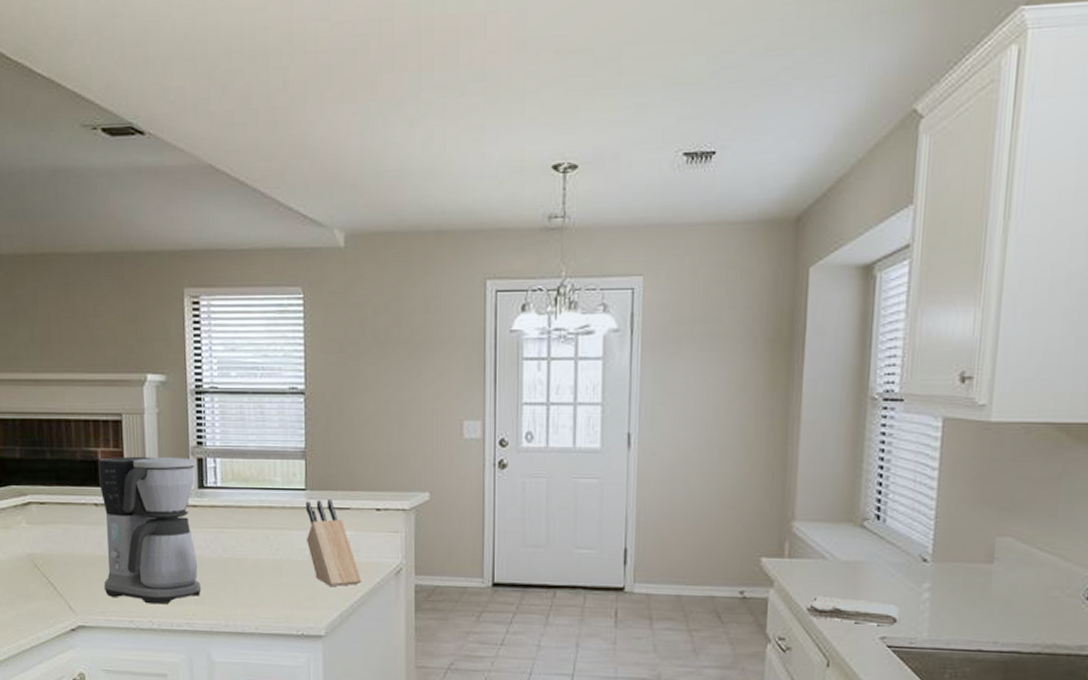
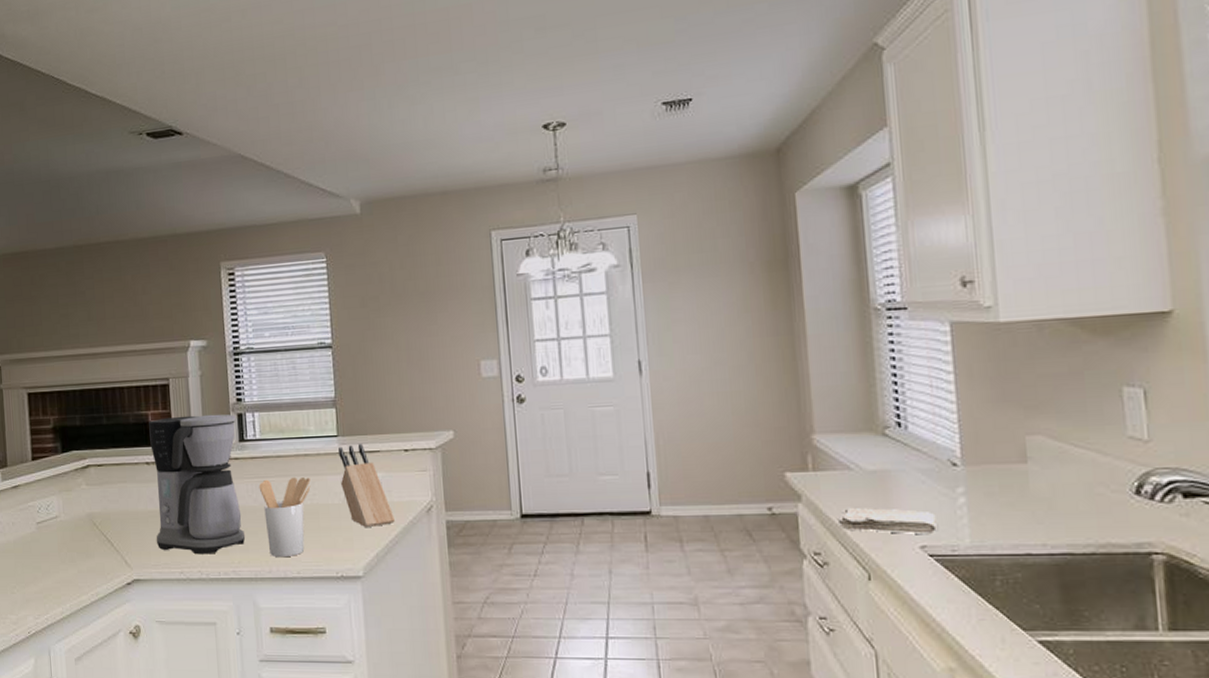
utensil holder: none [218,529,274,612] -> present [258,477,311,558]

